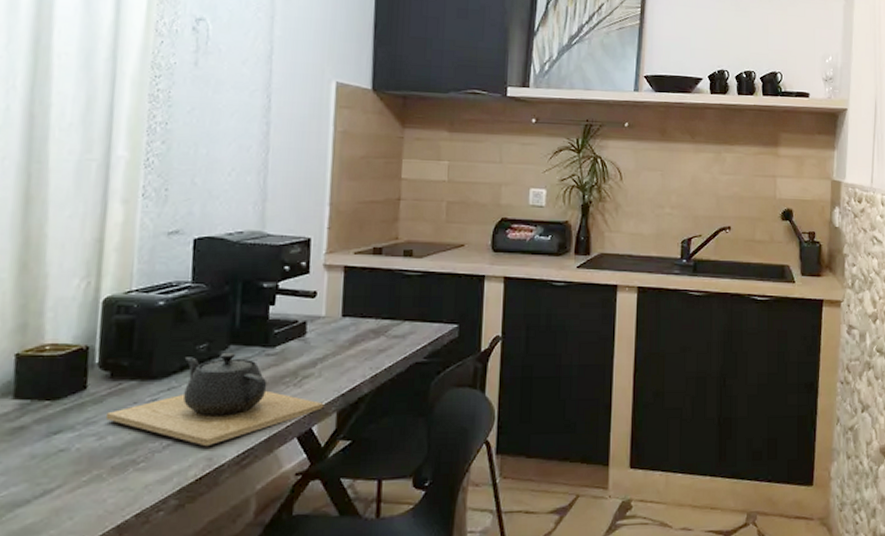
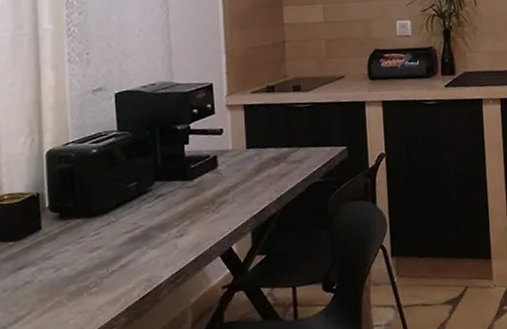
teapot: present [105,352,324,447] -> none [59,187,240,270]

